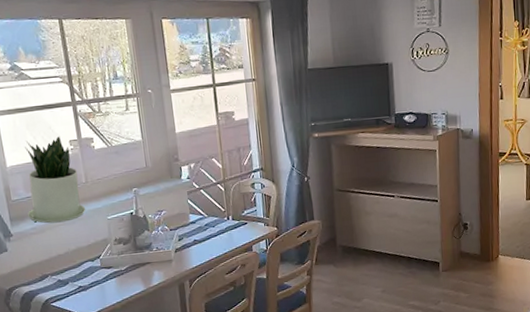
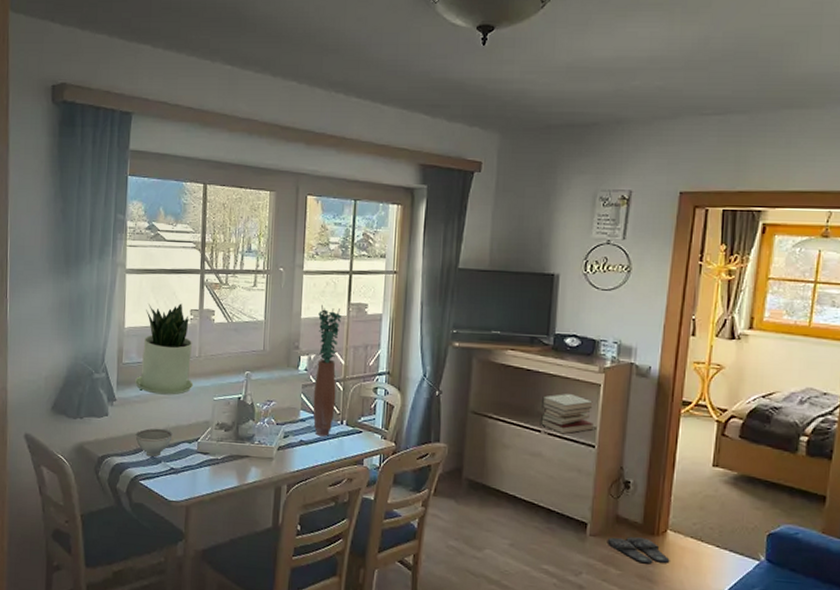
bowl: none [38,253,75,281] -> present [135,428,173,457]
vase: none [191,118,221,234] -> present [312,305,341,437]
books: none [392,161,435,196] -> present [540,394,593,435]
slippers: none [455,265,503,285] -> present [607,537,670,564]

